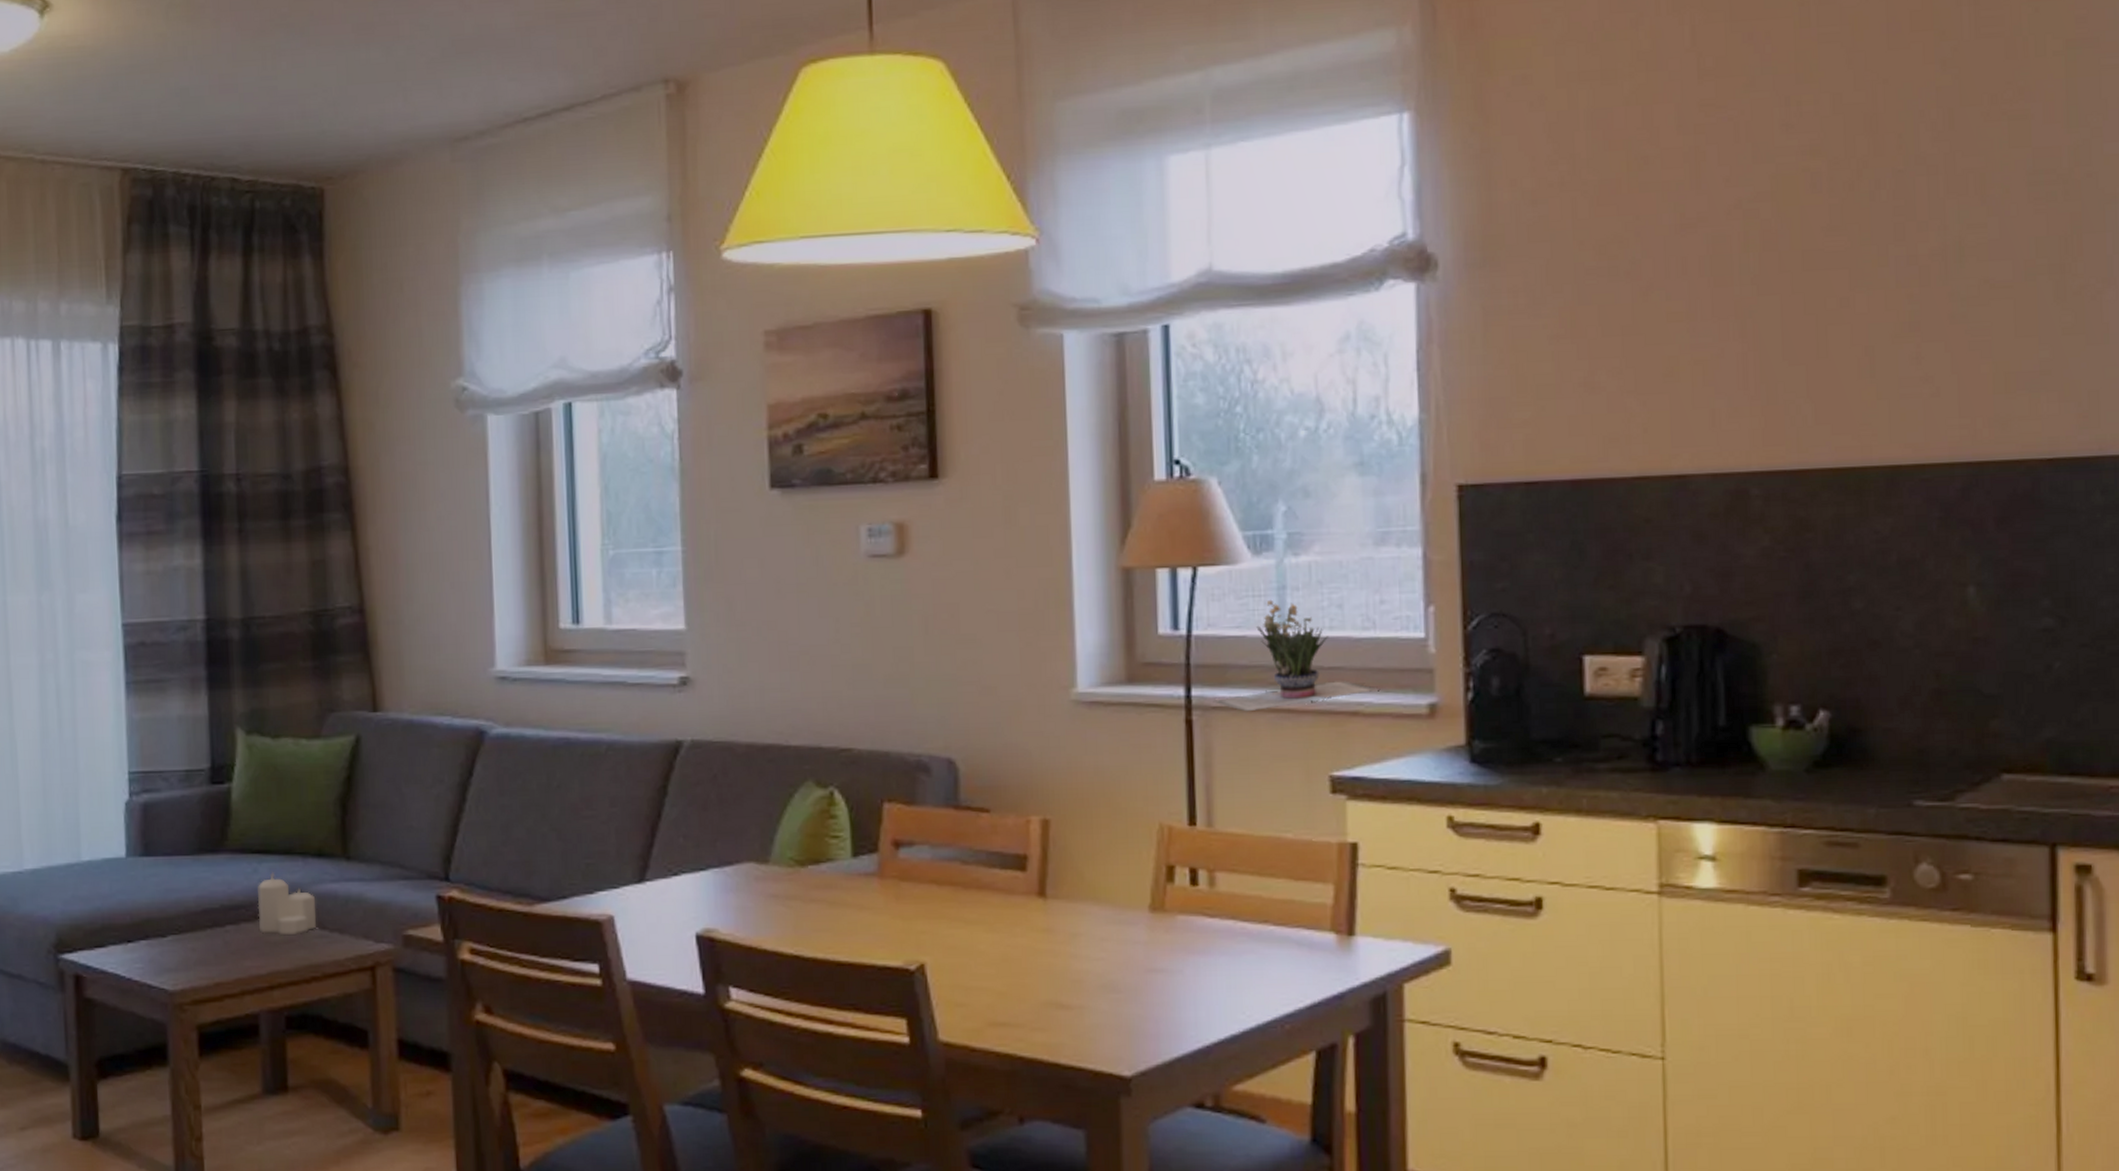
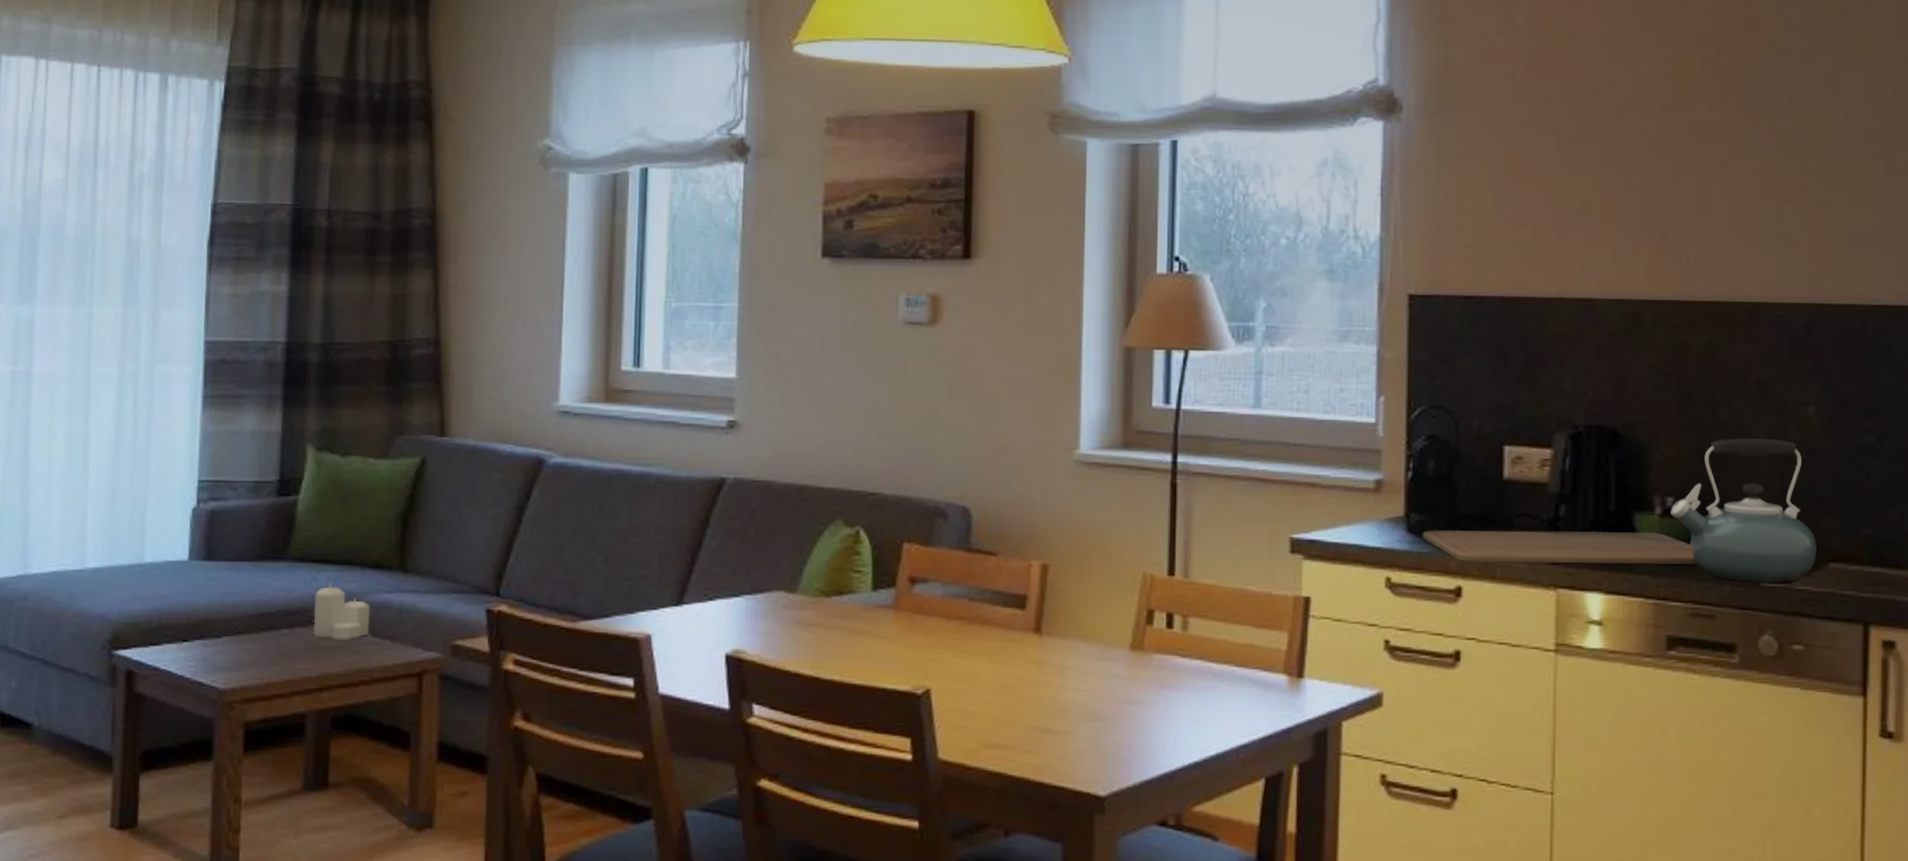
potted flower: present [1213,599,1379,712] -> none [1195,382,1335,479]
chopping board: none [1489,749,1833,795] -> present [1422,529,1698,566]
kettle: none [1795,629,1985,802] -> present [1670,438,1817,583]

